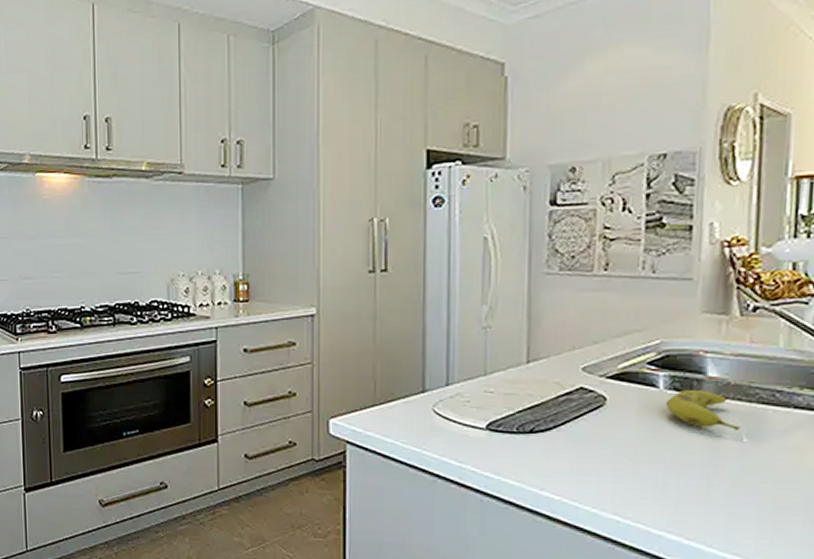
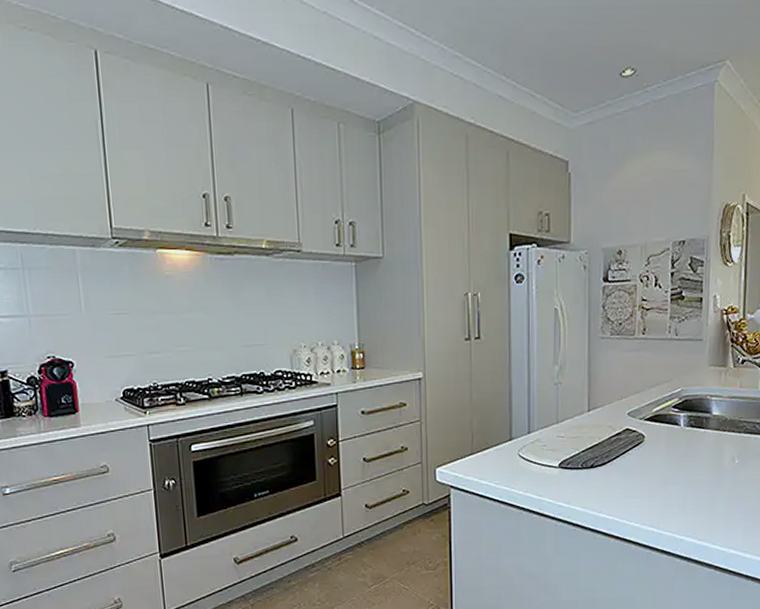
fruit: present [665,390,740,430] -> none [684,426,734,454]

